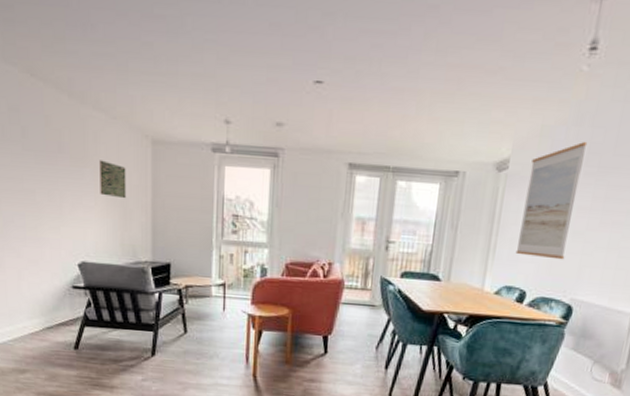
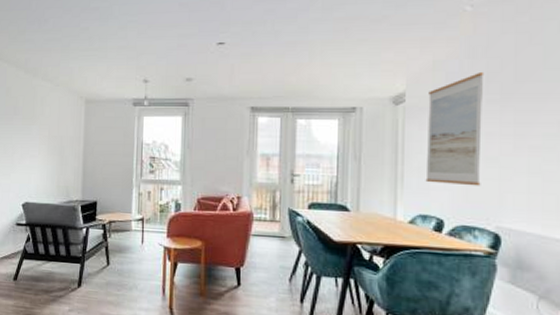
wall art: present [99,160,127,199] -> none [43,118,65,148]

